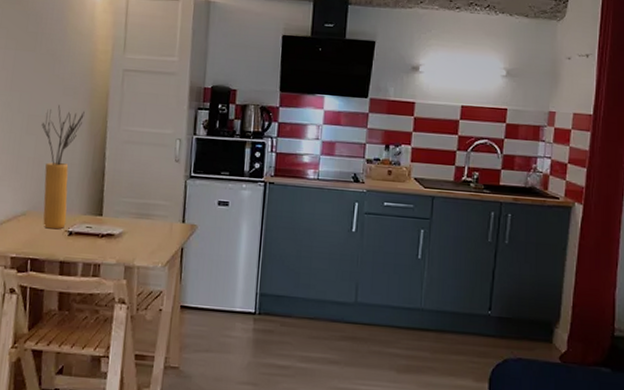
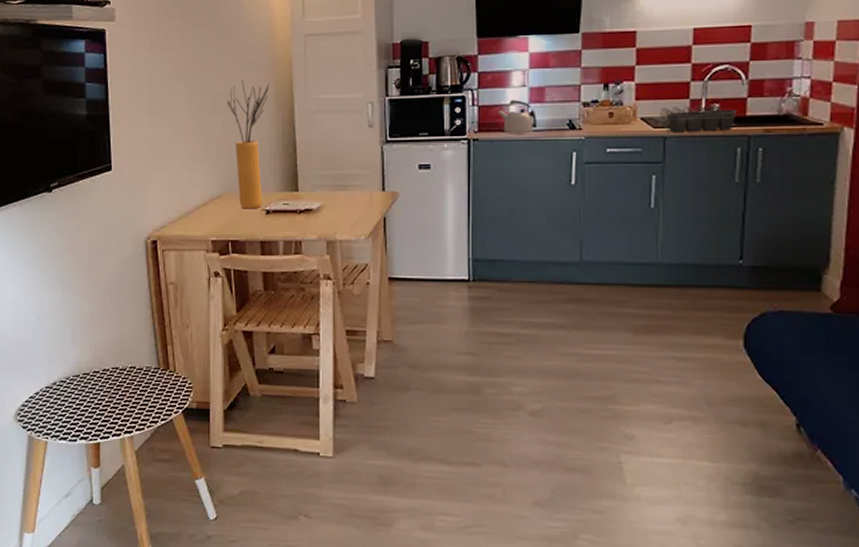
kettle: none [293,151,326,183] -> present [498,100,537,135]
dish rack: none [425,171,493,197] -> present [654,105,738,133]

